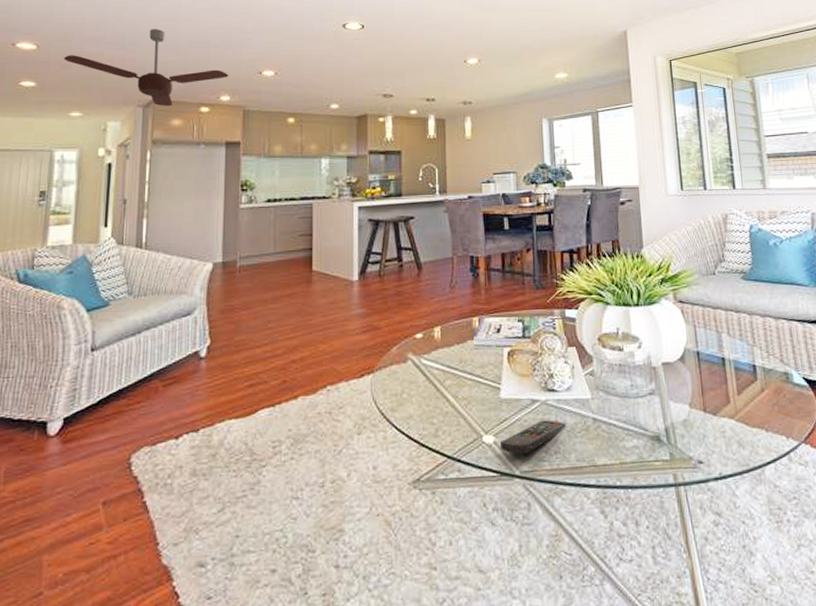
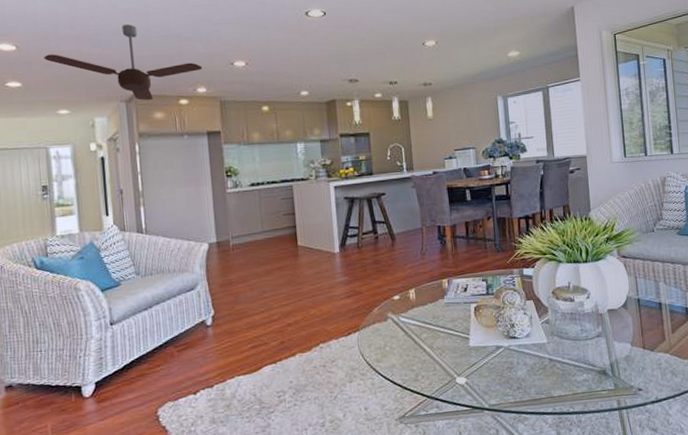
remote control: present [499,420,566,454] -> none [470,362,526,391]

